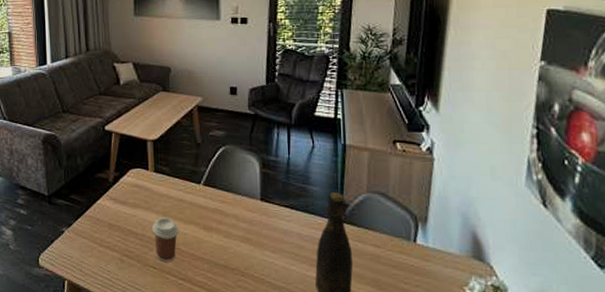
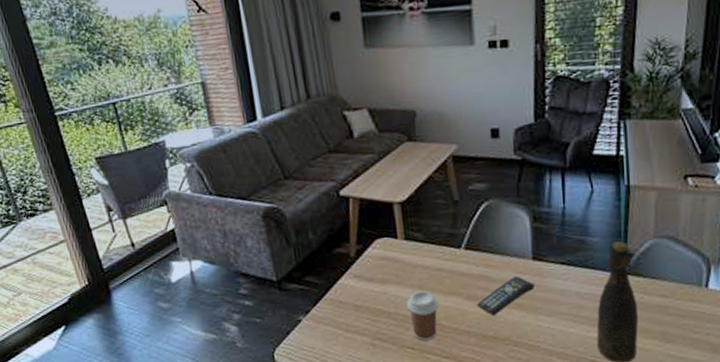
remote control: none [211,213,262,246] -> present [476,275,535,316]

